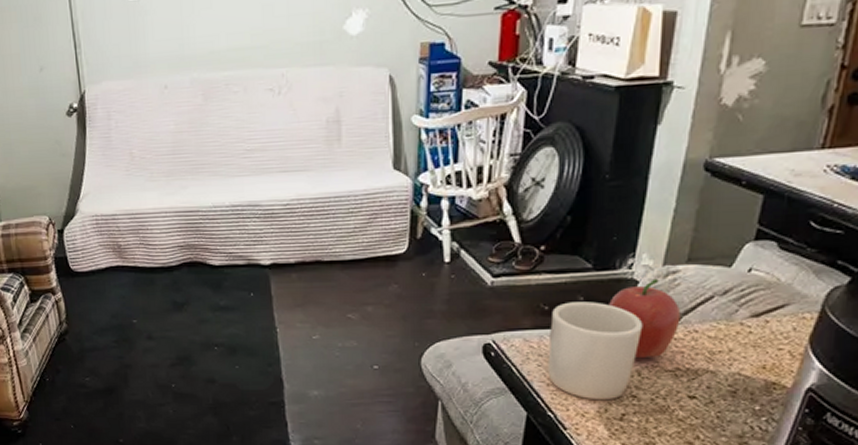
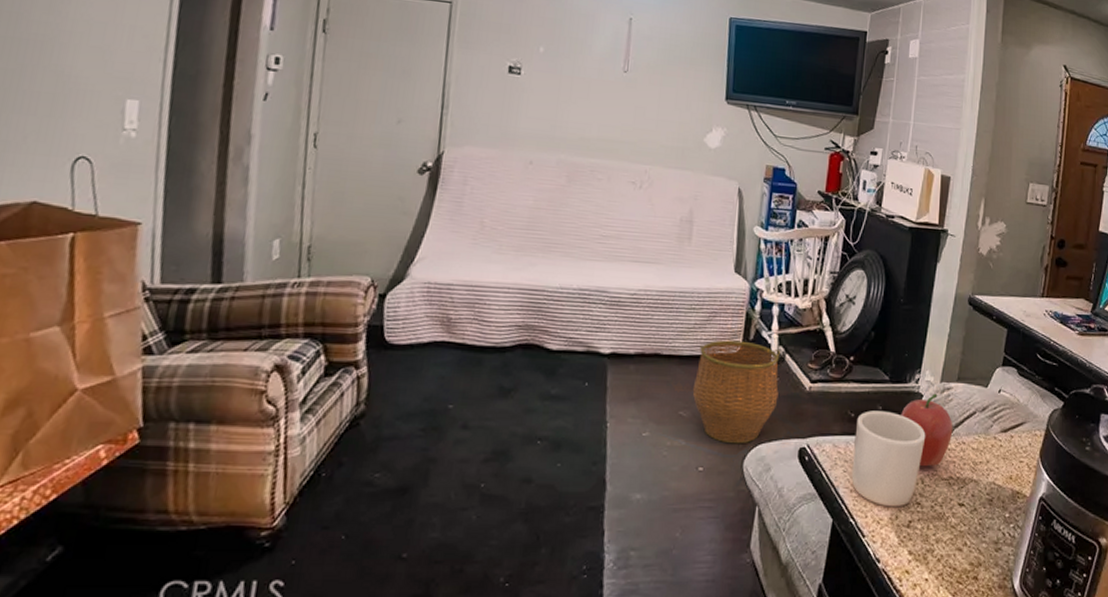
basket: none [359,240,455,343] -> present [692,340,780,444]

